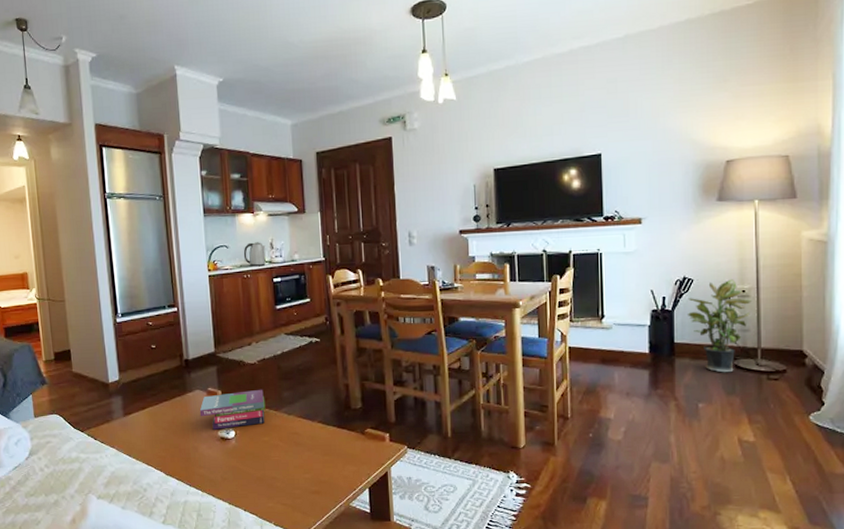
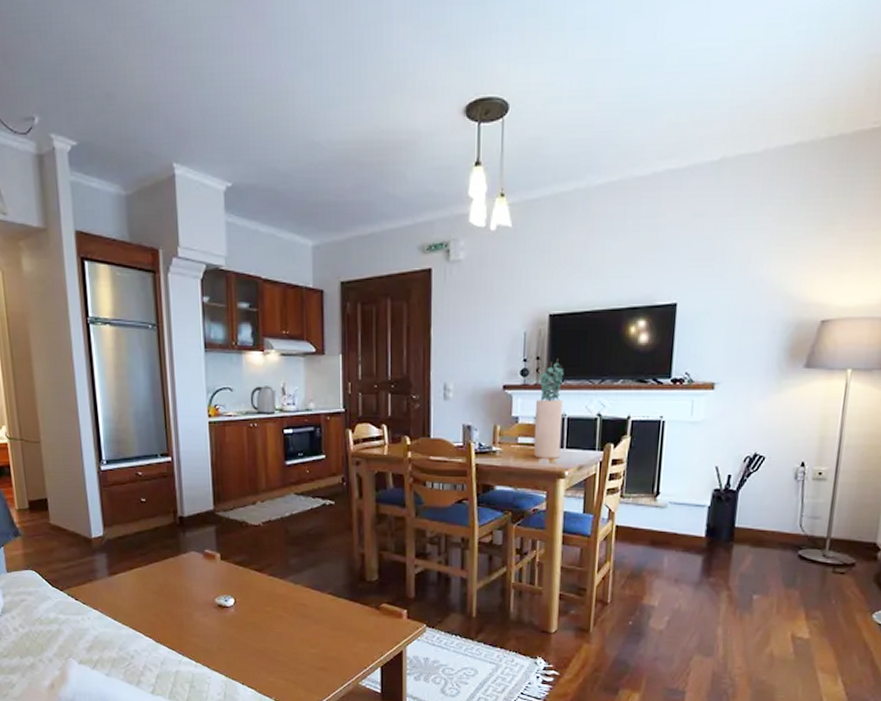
books: present [199,389,266,430] -> none [194,554,270,596]
vase: none [488,205,514,292] -> present [534,358,564,459]
potted plant: present [688,279,751,373] -> none [754,459,828,563]

